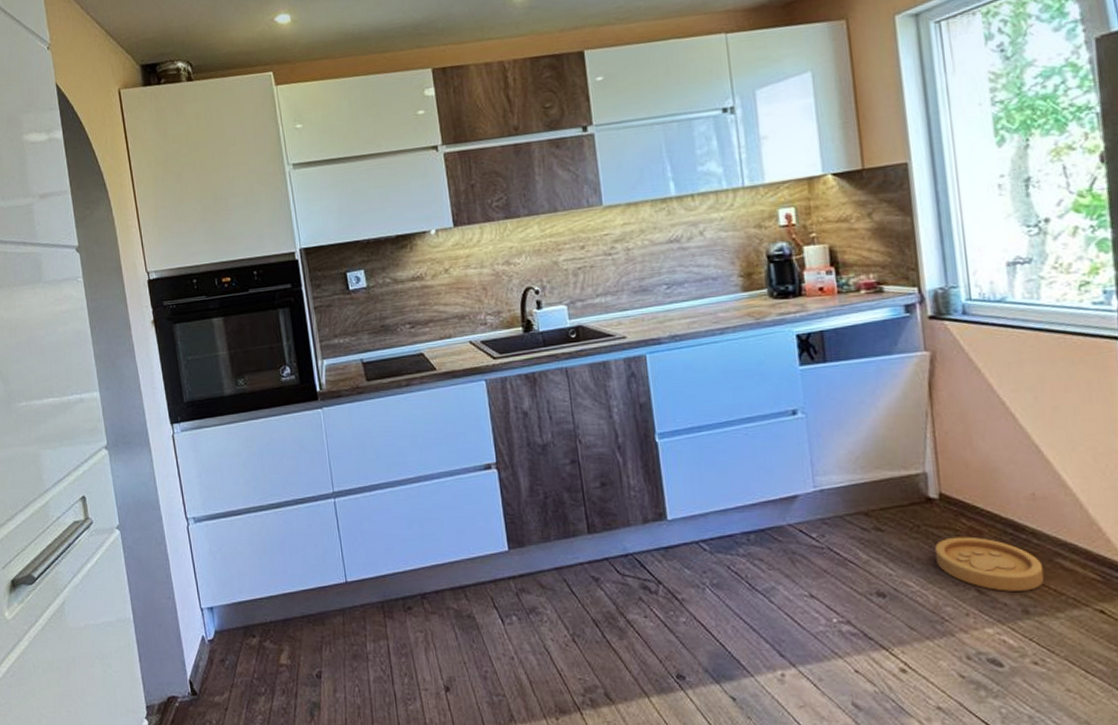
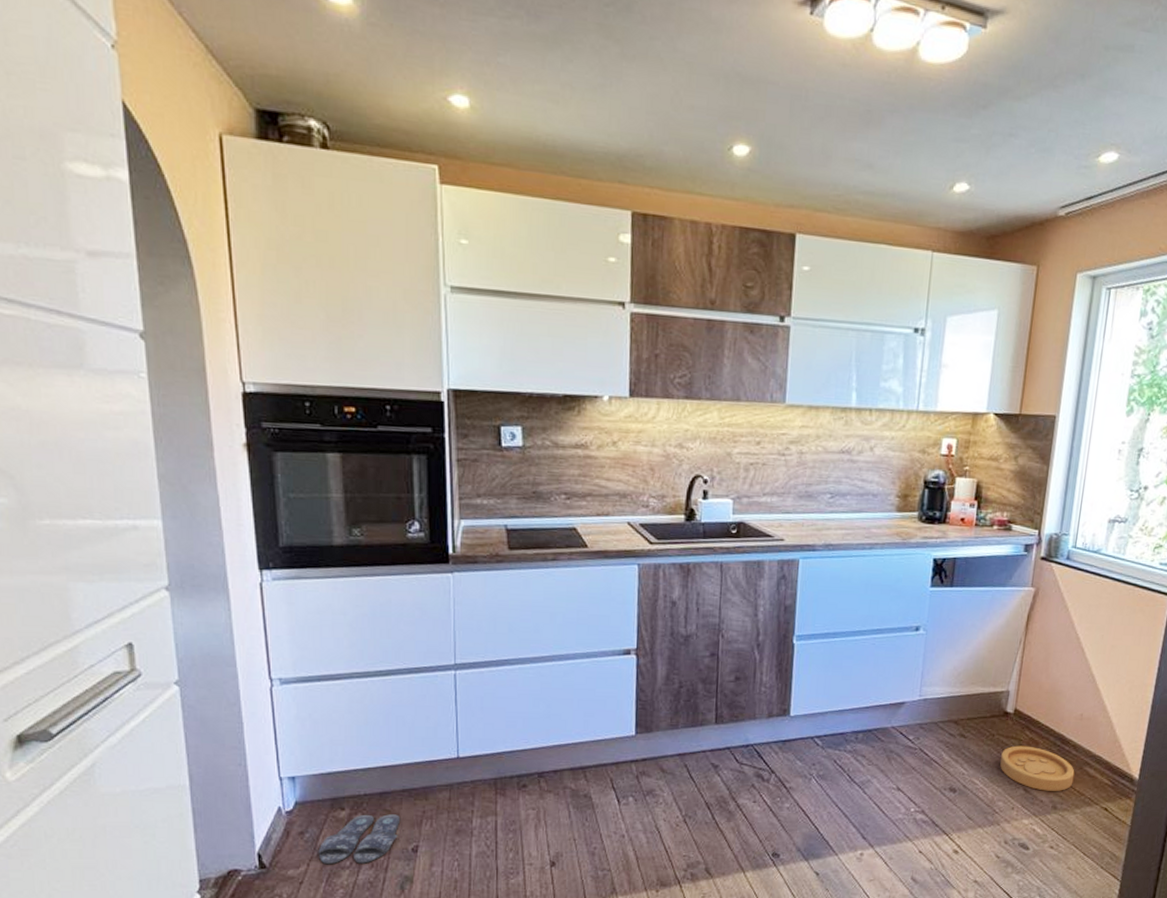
slippers: none [237,640,304,691] -> present [318,814,401,865]

